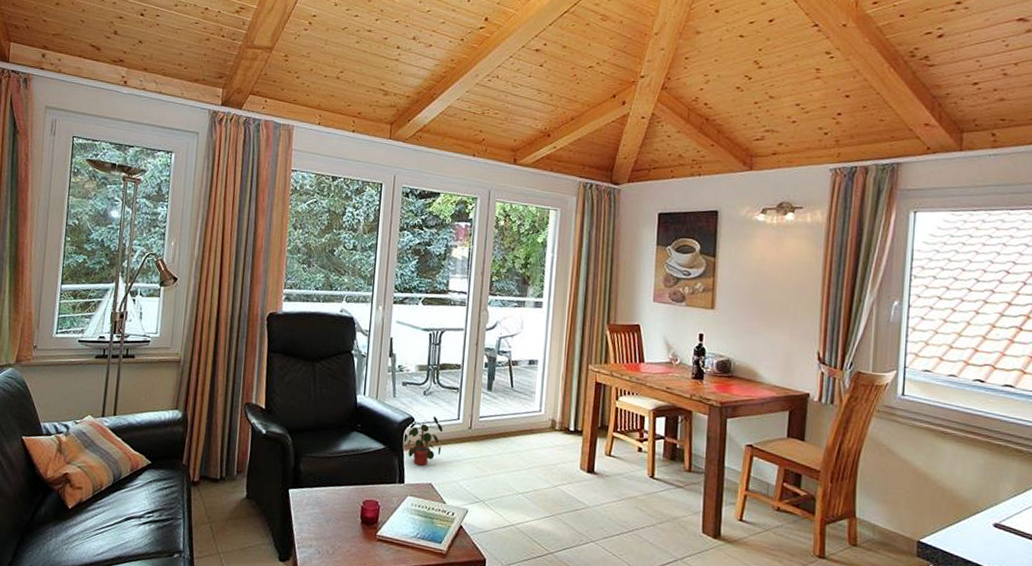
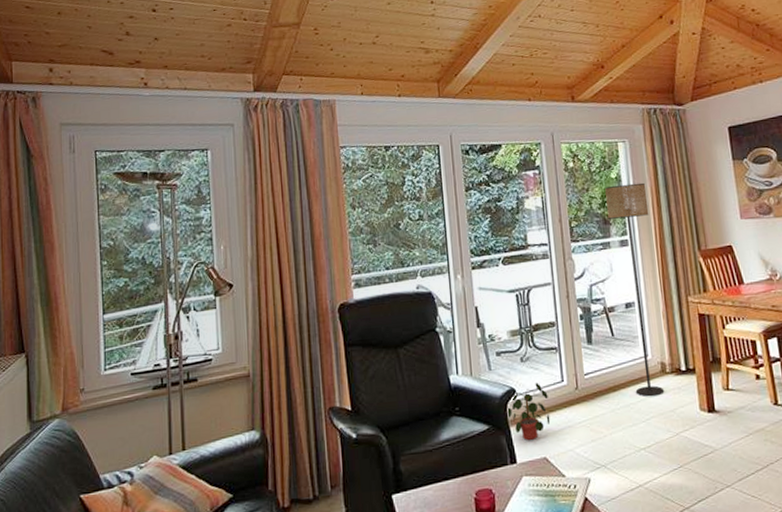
floor lamp: none [523,249,569,449] -> present [605,182,665,397]

